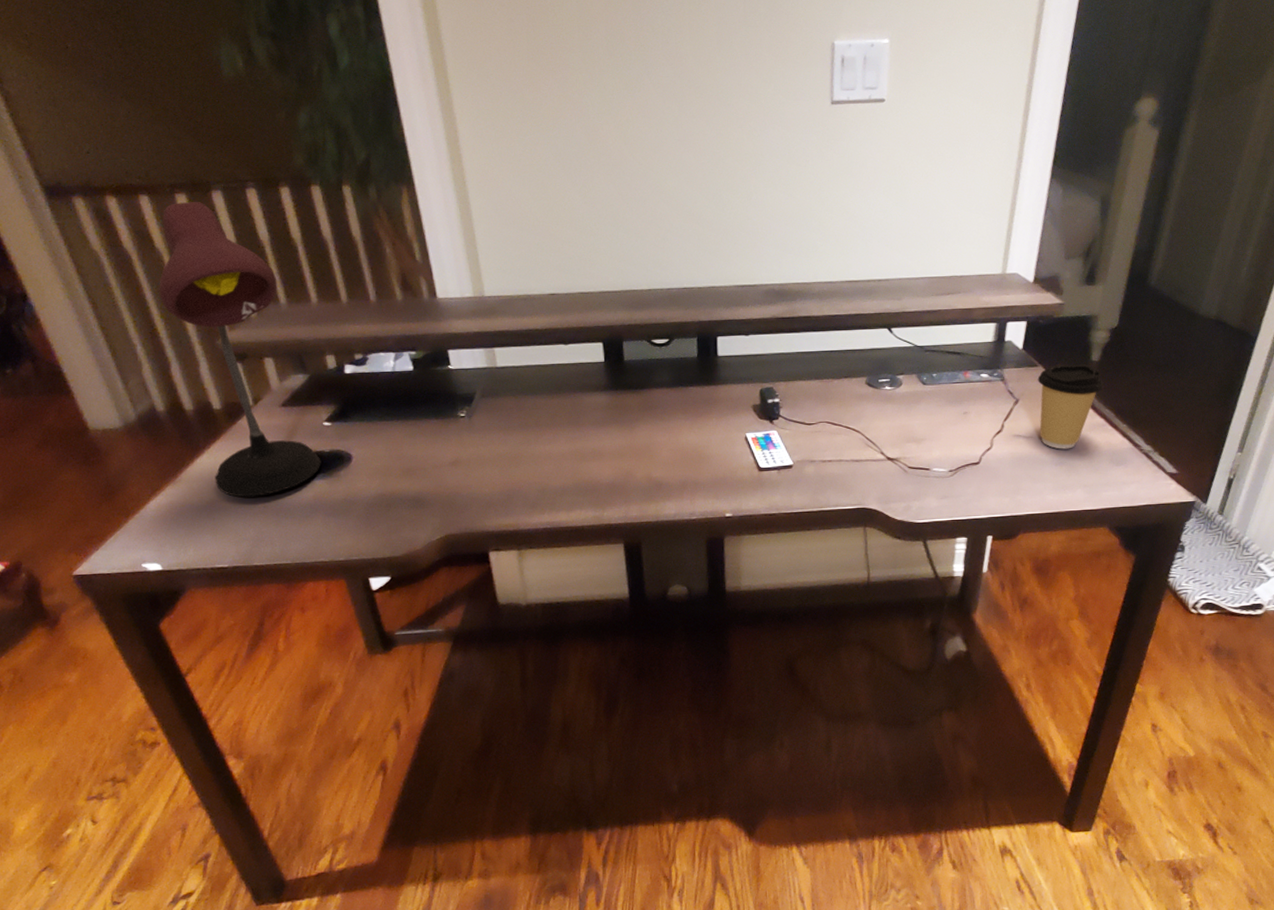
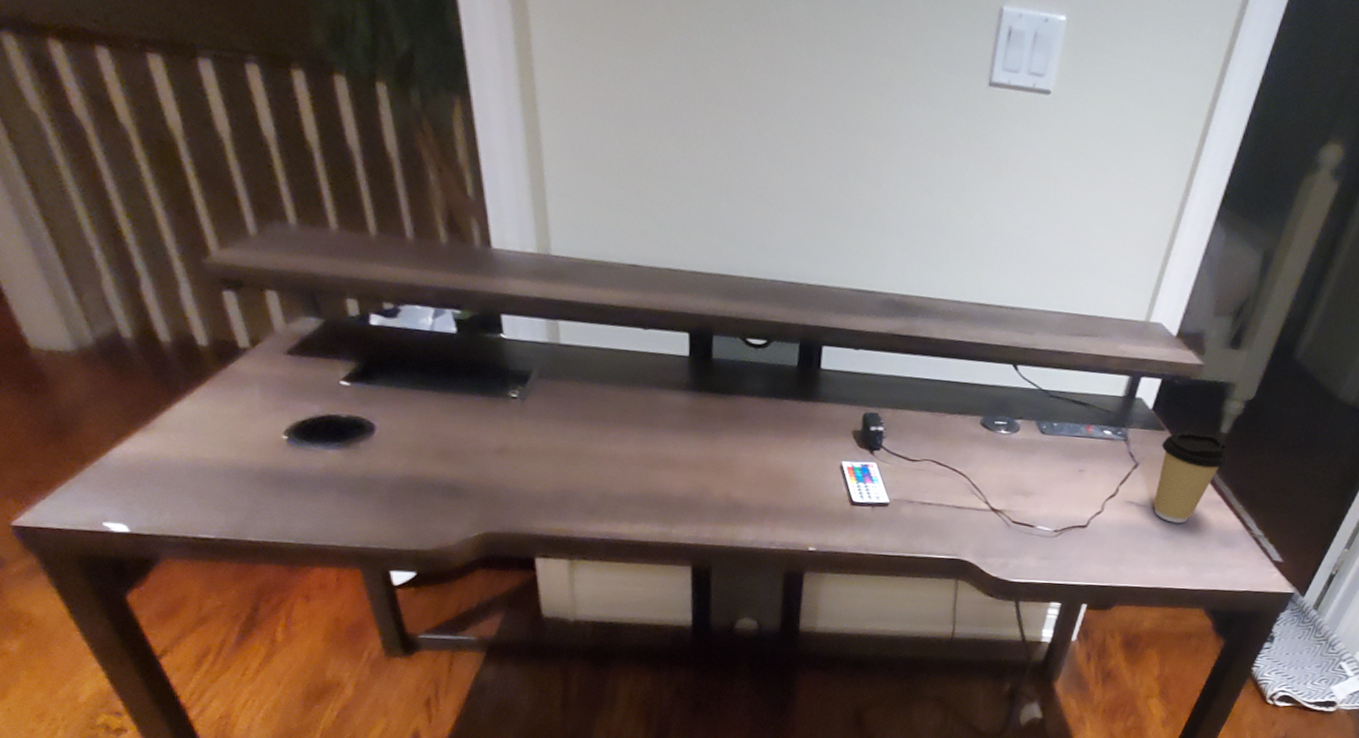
desk lamp: present [159,201,321,498] -> none [124,65,336,460]

